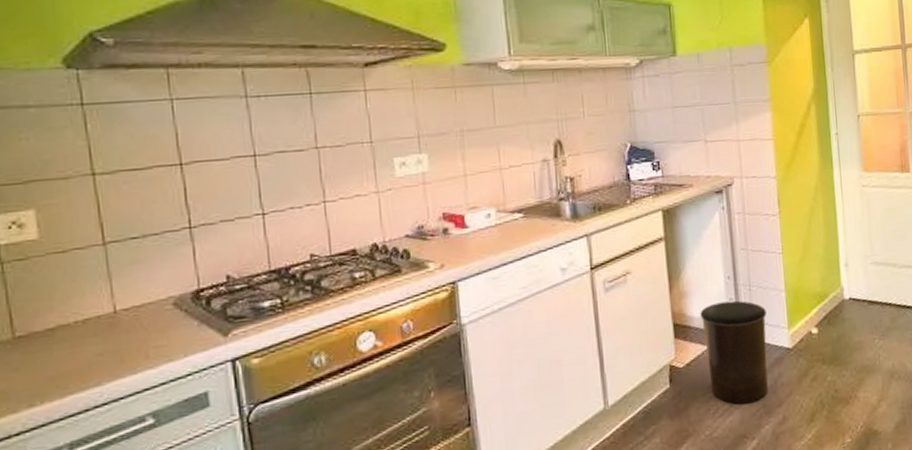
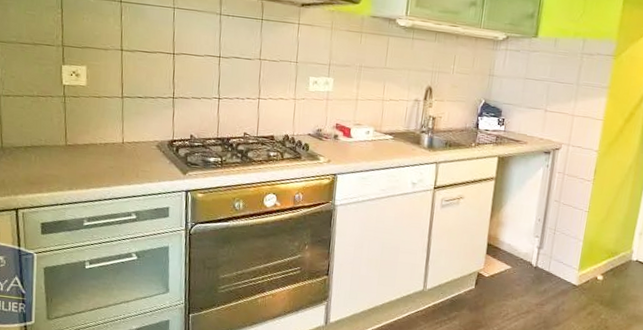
waste bin: present [700,300,768,405] -> none [506,236,564,317]

